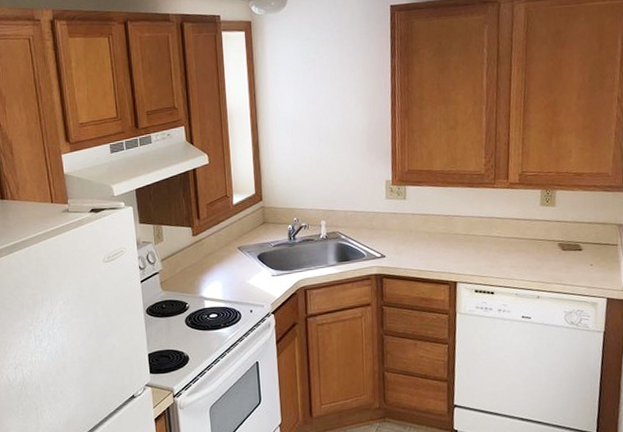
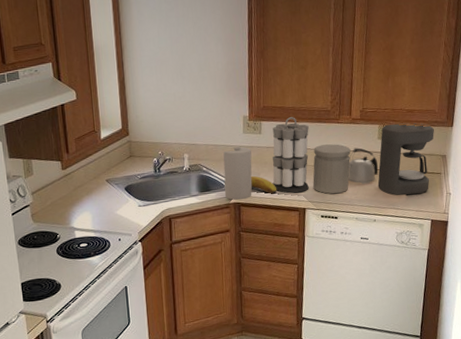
paper towel holder: none [363,212,396,272] -> present [223,146,252,201]
fruit: none [394,245,424,266] -> present [250,175,277,195]
spice rack: none [419,181,460,265] -> present [272,117,309,194]
jar: none [465,211,509,267] -> present [313,144,351,195]
kettle: none [506,215,542,257] -> present [348,147,379,185]
coffee maker: none [541,188,608,270] -> present [377,123,434,196]

